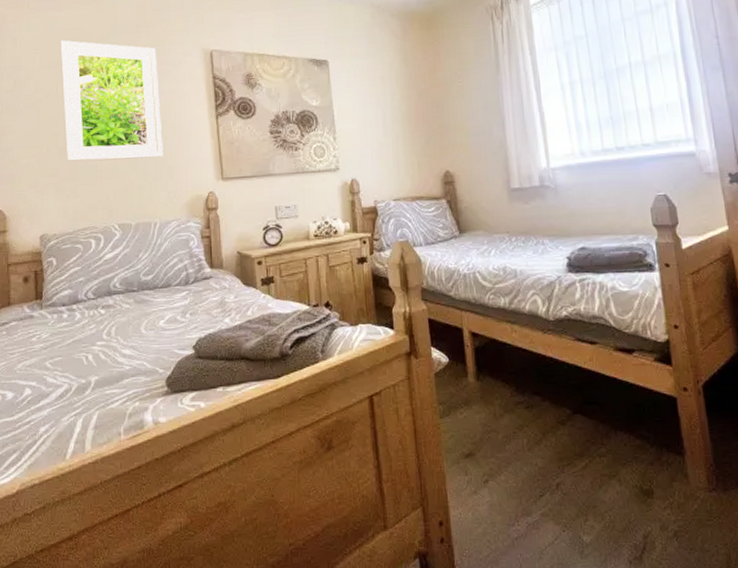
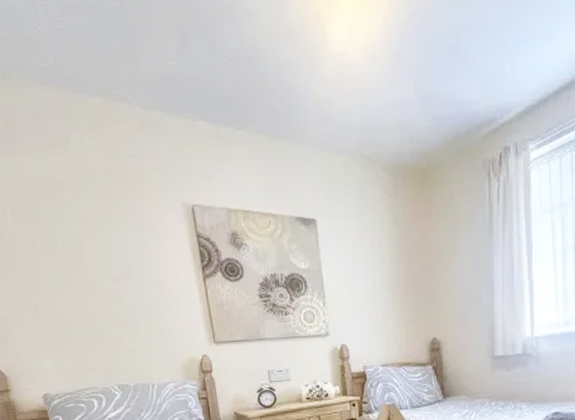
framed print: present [60,40,163,162] -> none [29,189,154,323]

